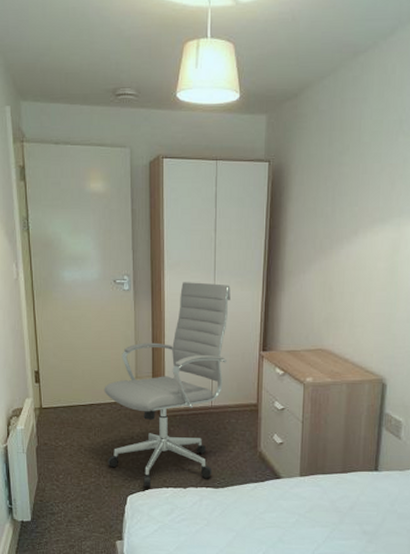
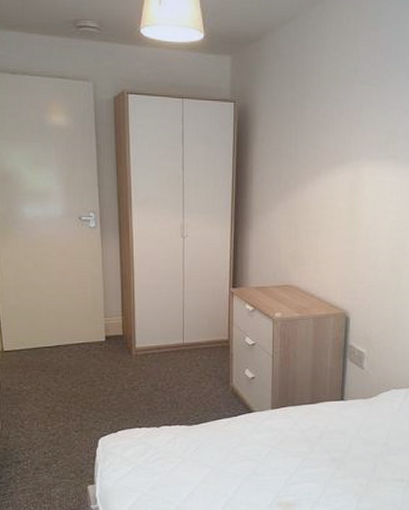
chair: present [104,282,231,487] -> none [71,219,200,428]

